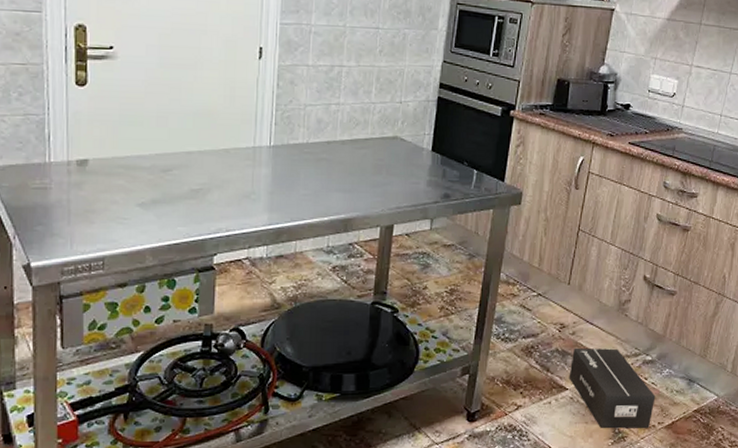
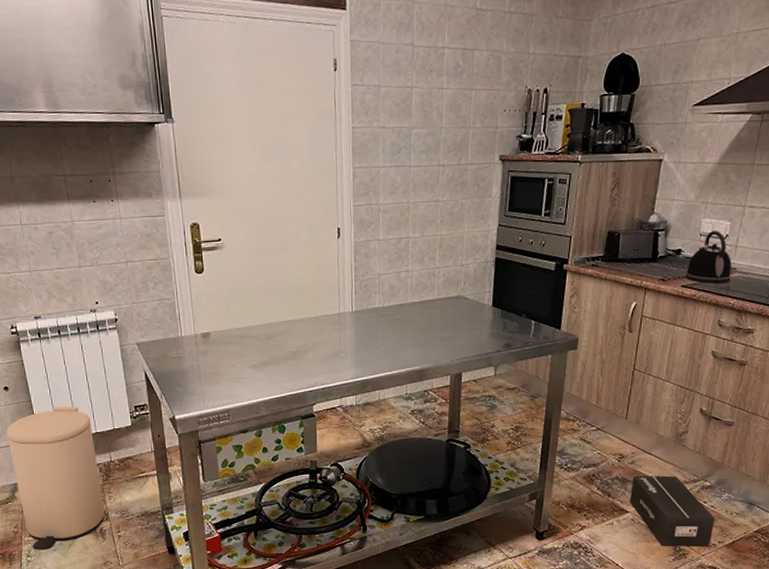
kettle: none [633,88,678,144] -> present [685,231,732,284]

